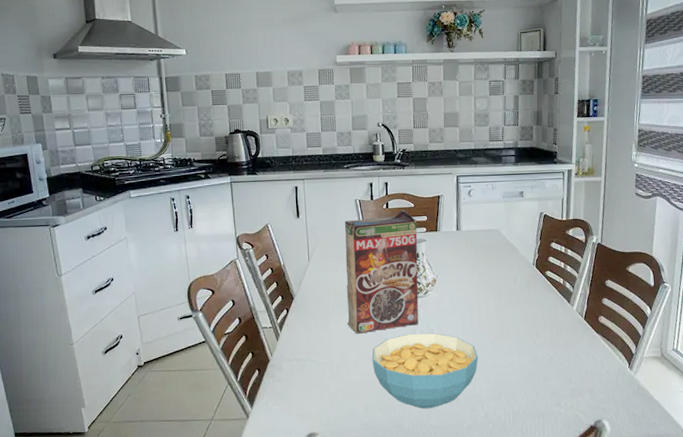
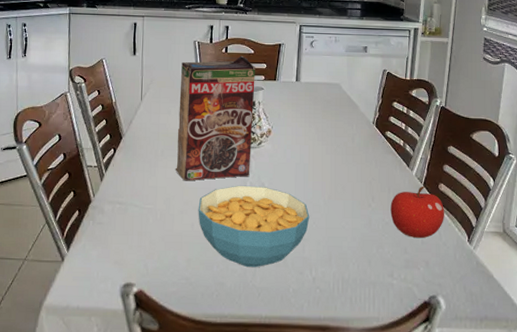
fruit: none [554,320,606,369] -> present [390,187,445,239]

